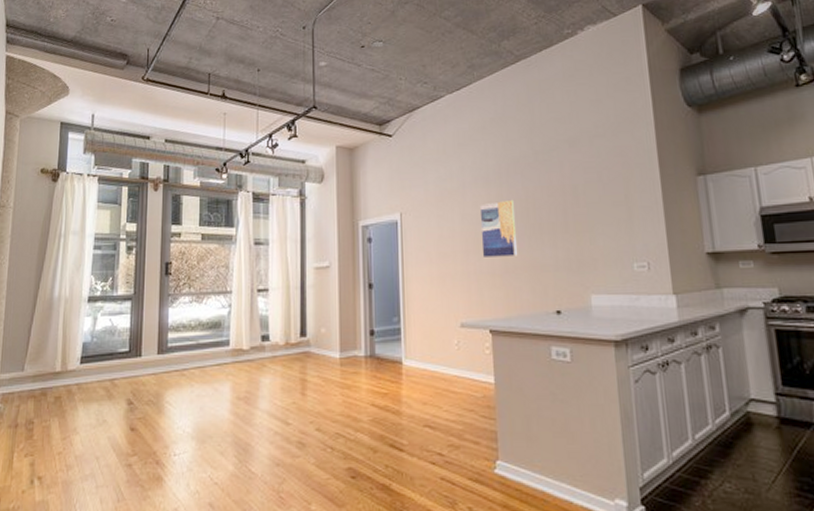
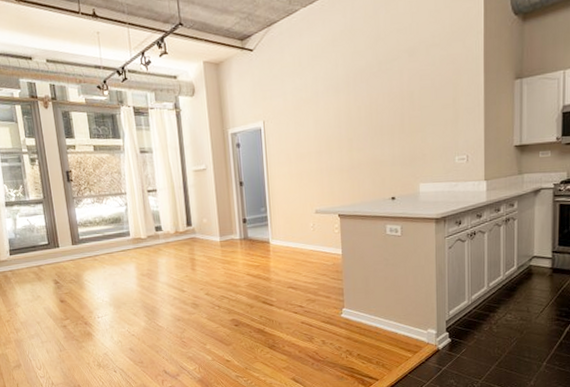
wall art: present [479,199,518,257] -> none [330,105,362,156]

